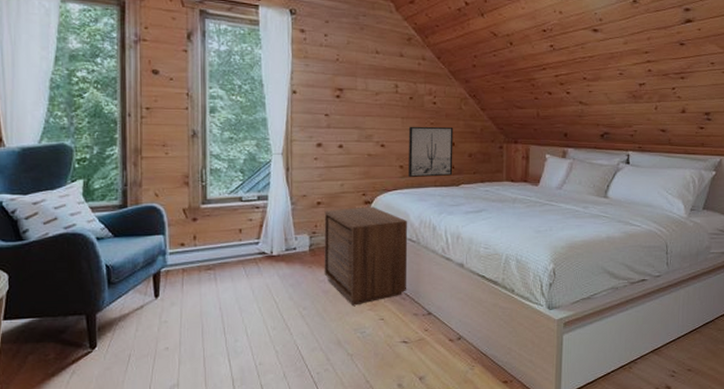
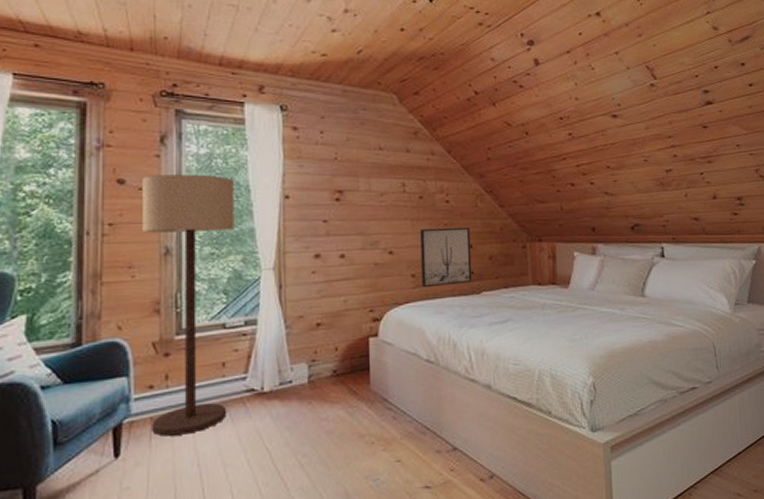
floor lamp: none [173,67,250,284] -> present [143,174,234,437]
nightstand: present [324,206,408,306] -> none [325,324,426,447]

